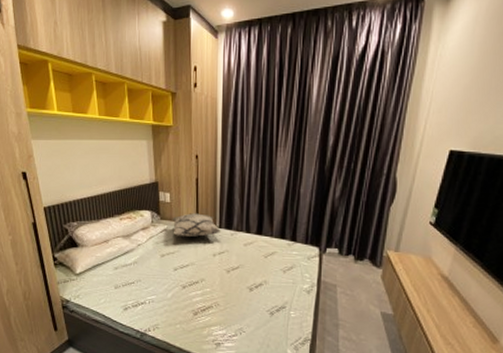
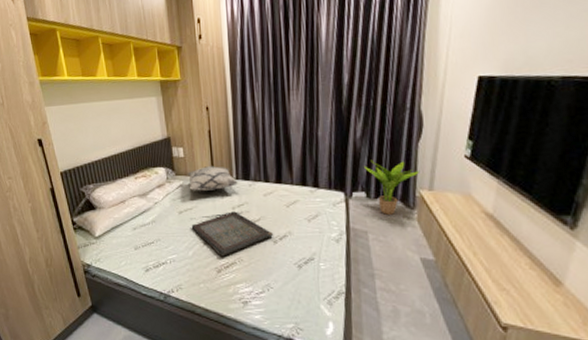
serving tray: none [172,258,251,300] -> present [191,211,274,257]
potted plant: none [338,219,389,271] -> present [363,159,420,215]

